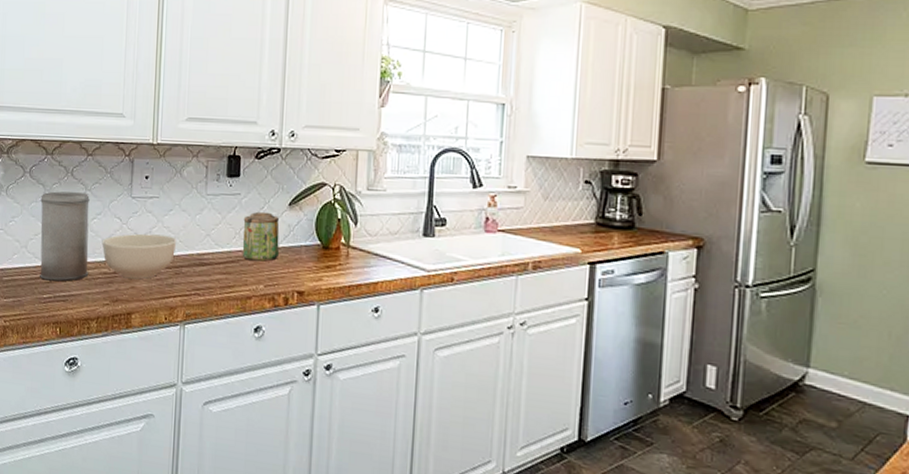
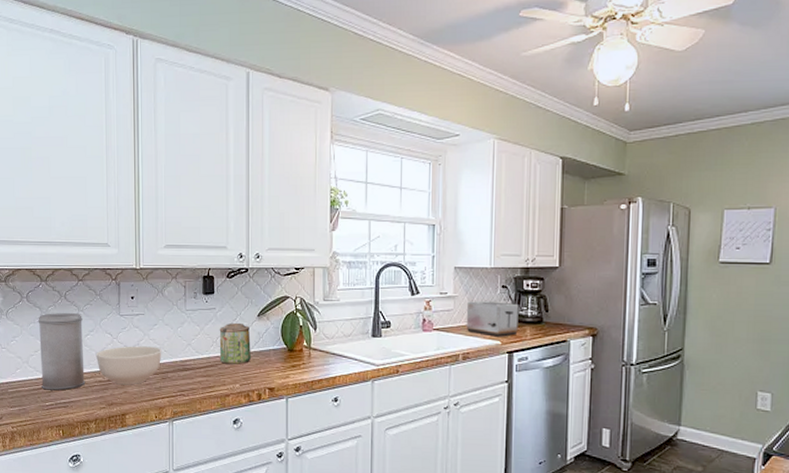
toaster: none [538,197,605,244] -> present [466,300,519,337]

